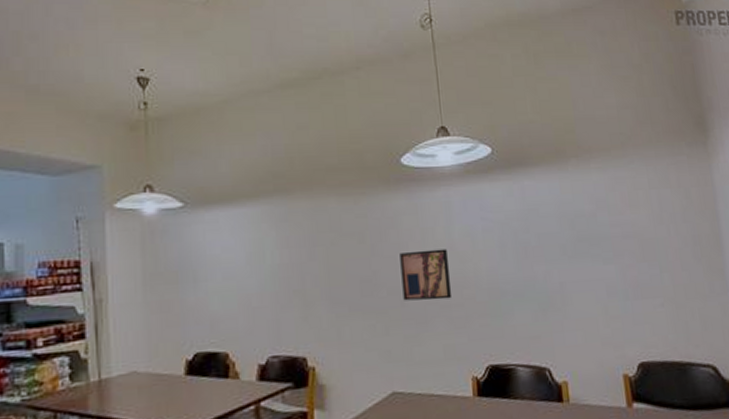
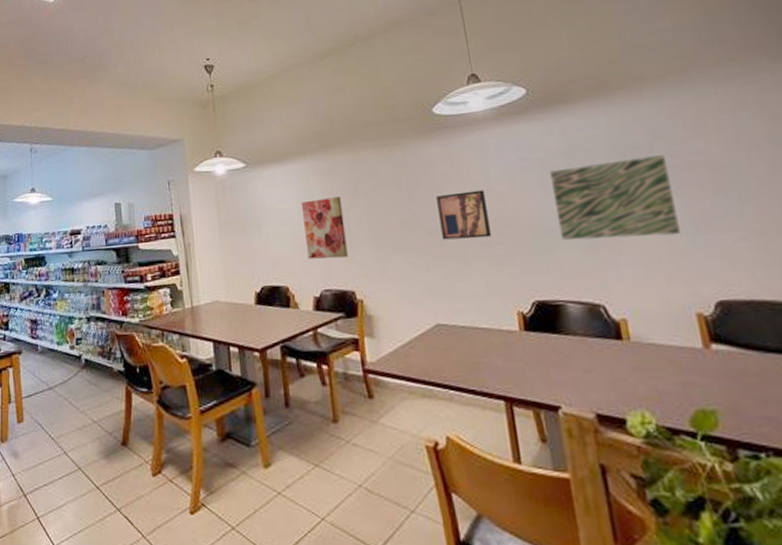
wall art: none [249,249,301,321] -> present [301,196,348,259]
wall art: none [509,224,614,304] -> present [550,155,681,240]

